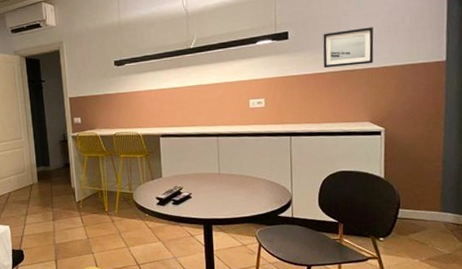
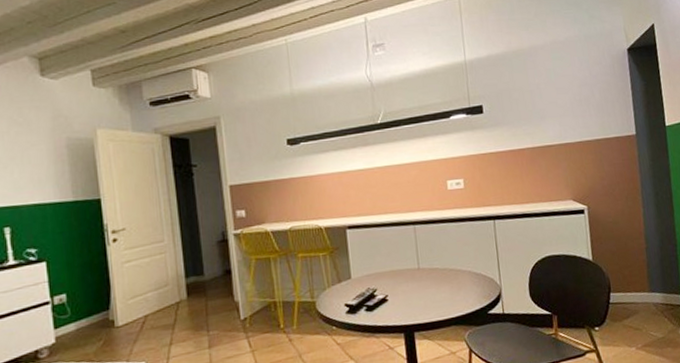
wall art: present [323,27,374,69] -> none [518,100,570,144]

